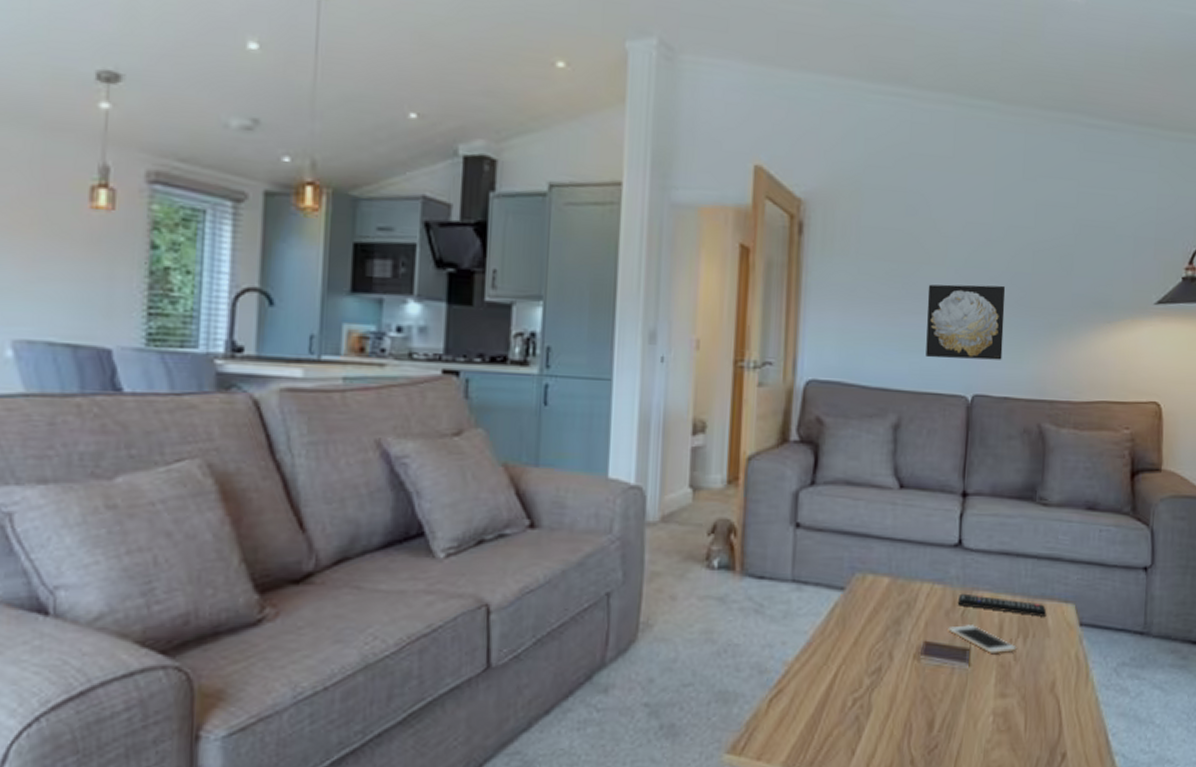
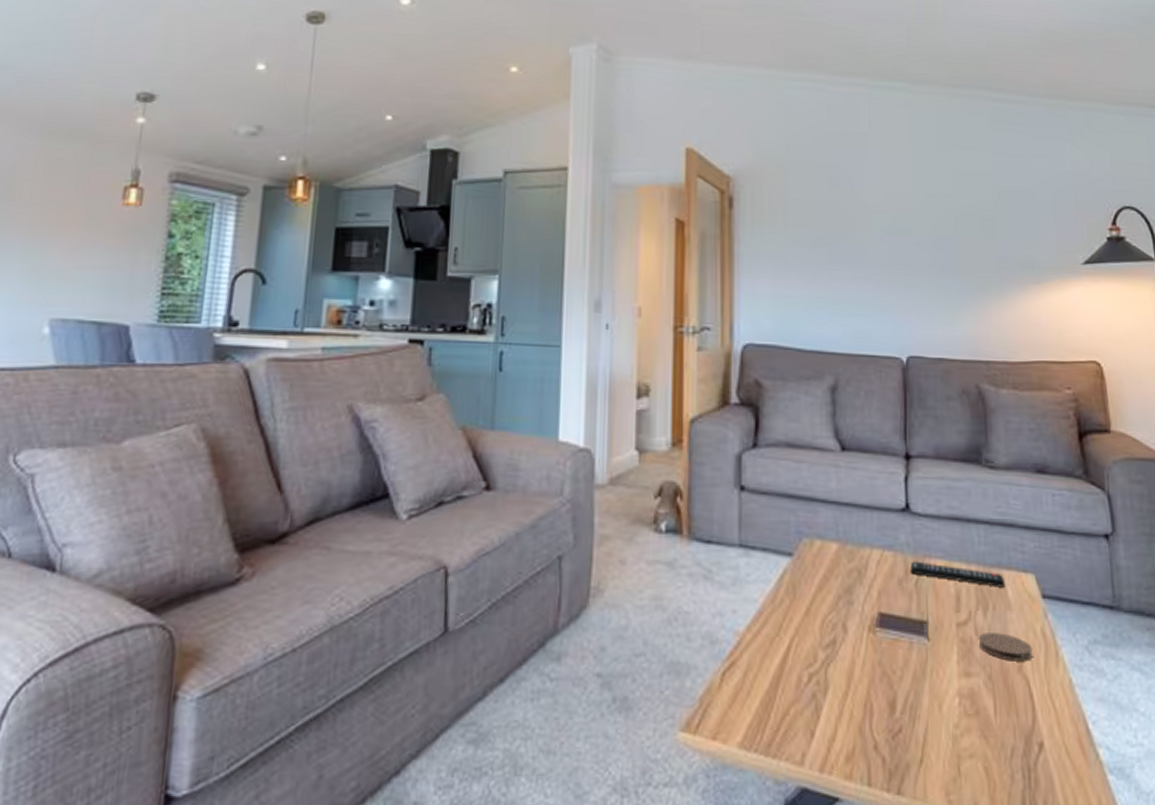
wall art: present [926,284,1006,360] -> none [855,250,934,322]
cell phone: present [948,625,1017,653] -> none [902,595,977,627]
coaster: none [1016,658,1065,683] -> present [978,633,1033,661]

